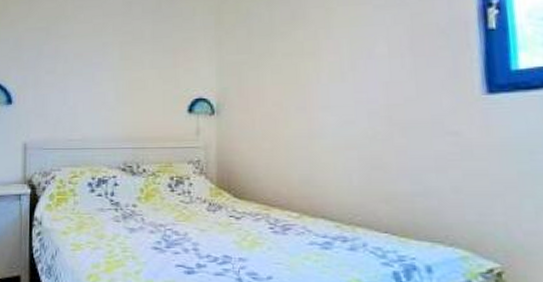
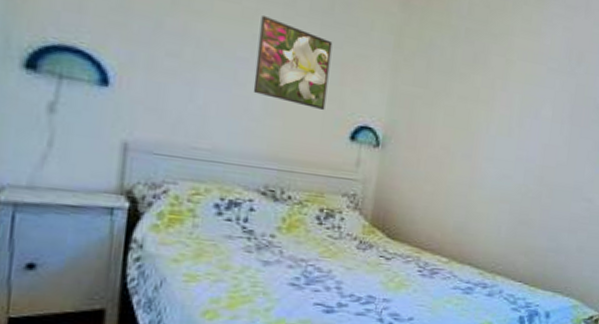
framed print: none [107,26,164,92] -> present [253,14,333,111]

